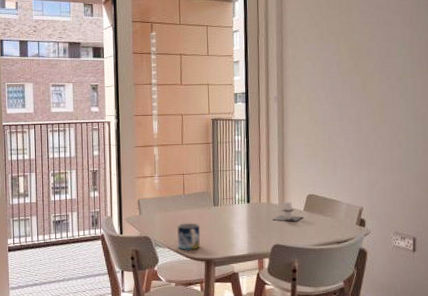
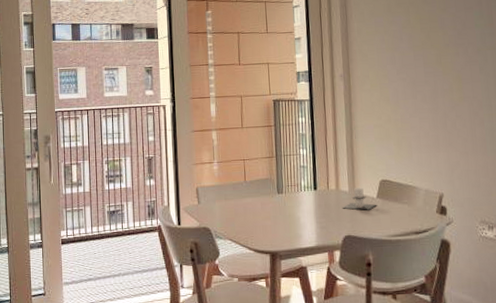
mug: present [176,222,200,250] -> none [238,212,264,242]

